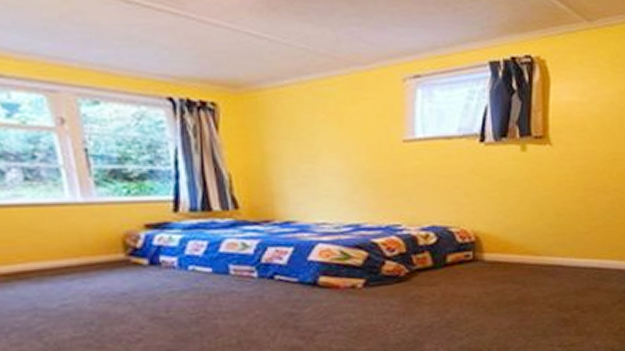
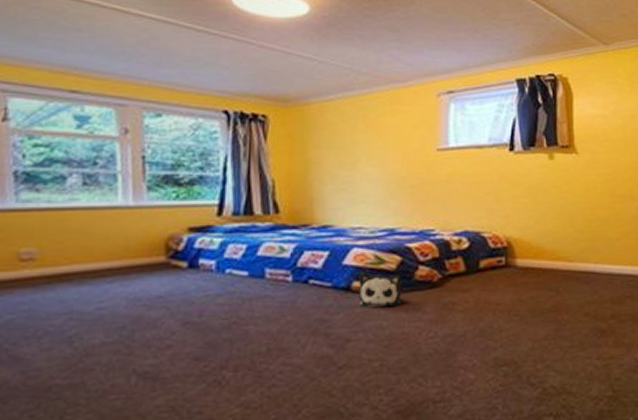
plush toy: none [325,267,369,303] -> present [359,272,401,309]

